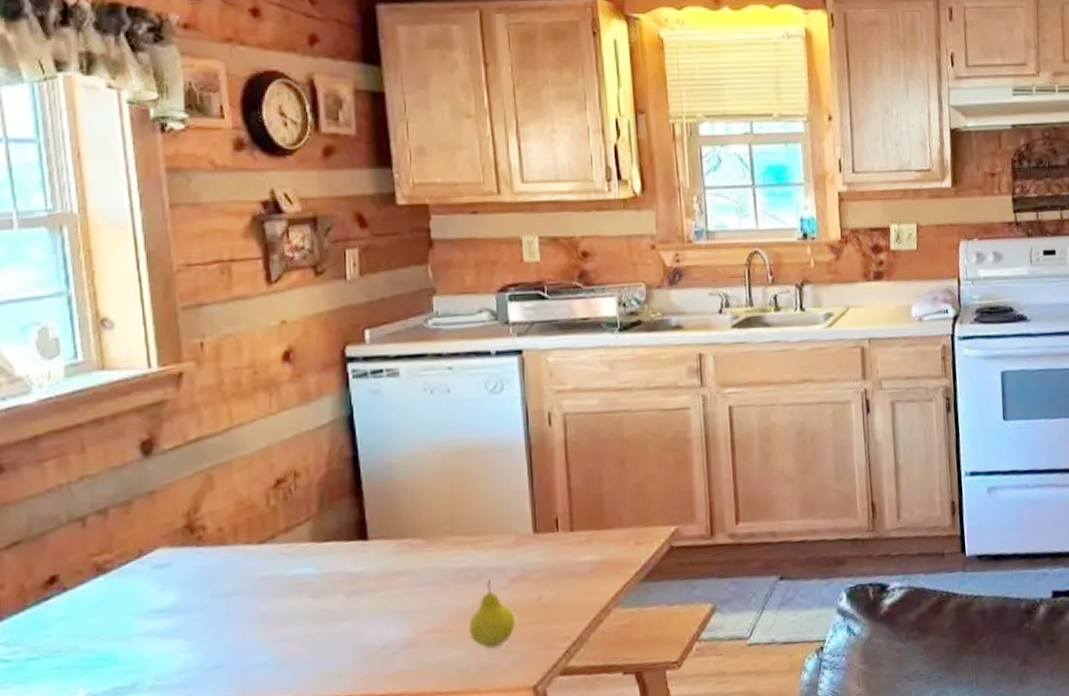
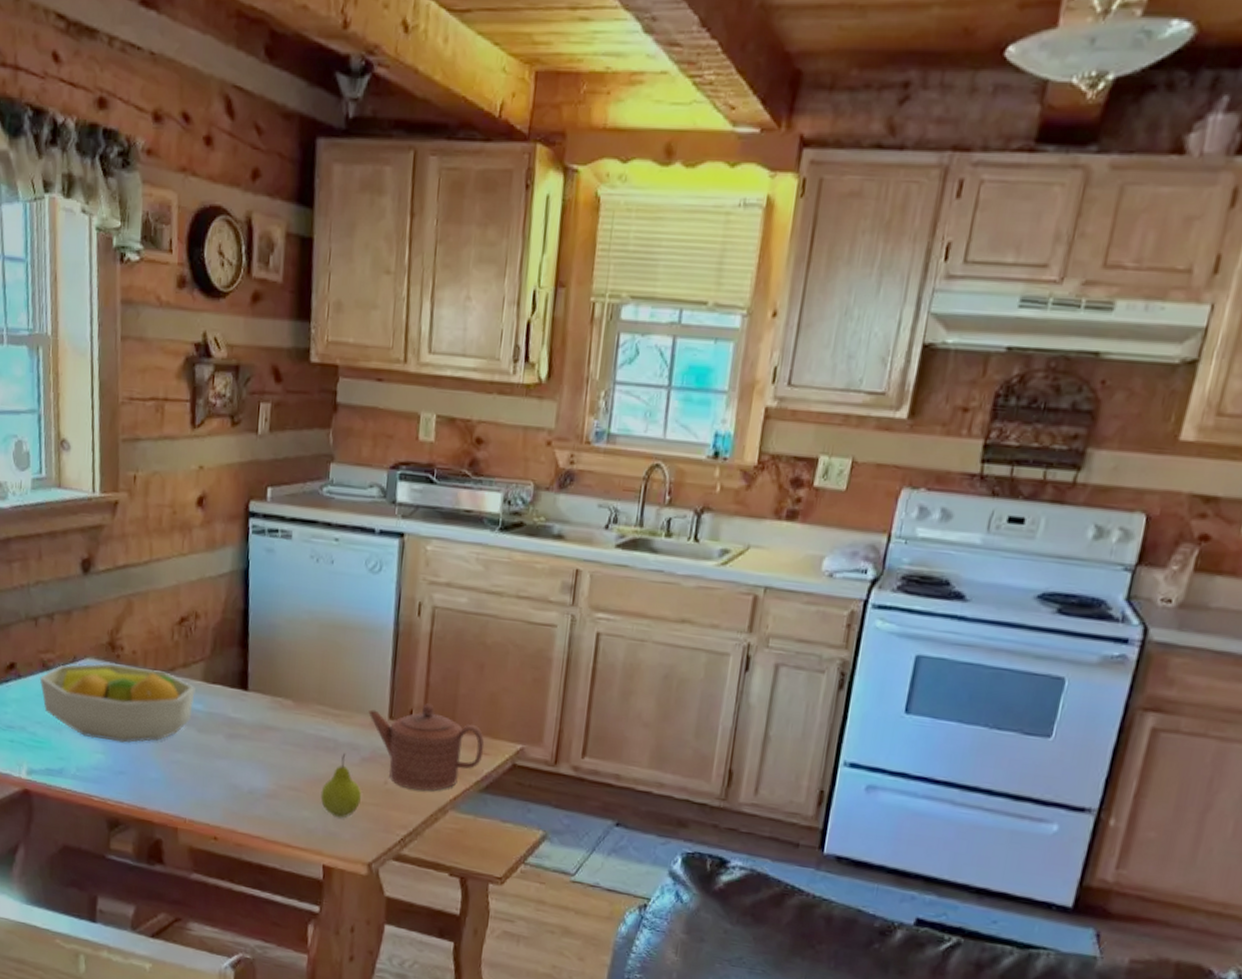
fruit bowl: none [93,542,304,638] -> present [39,663,196,743]
teapot: none [510,508,639,598] -> present [368,703,485,791]

